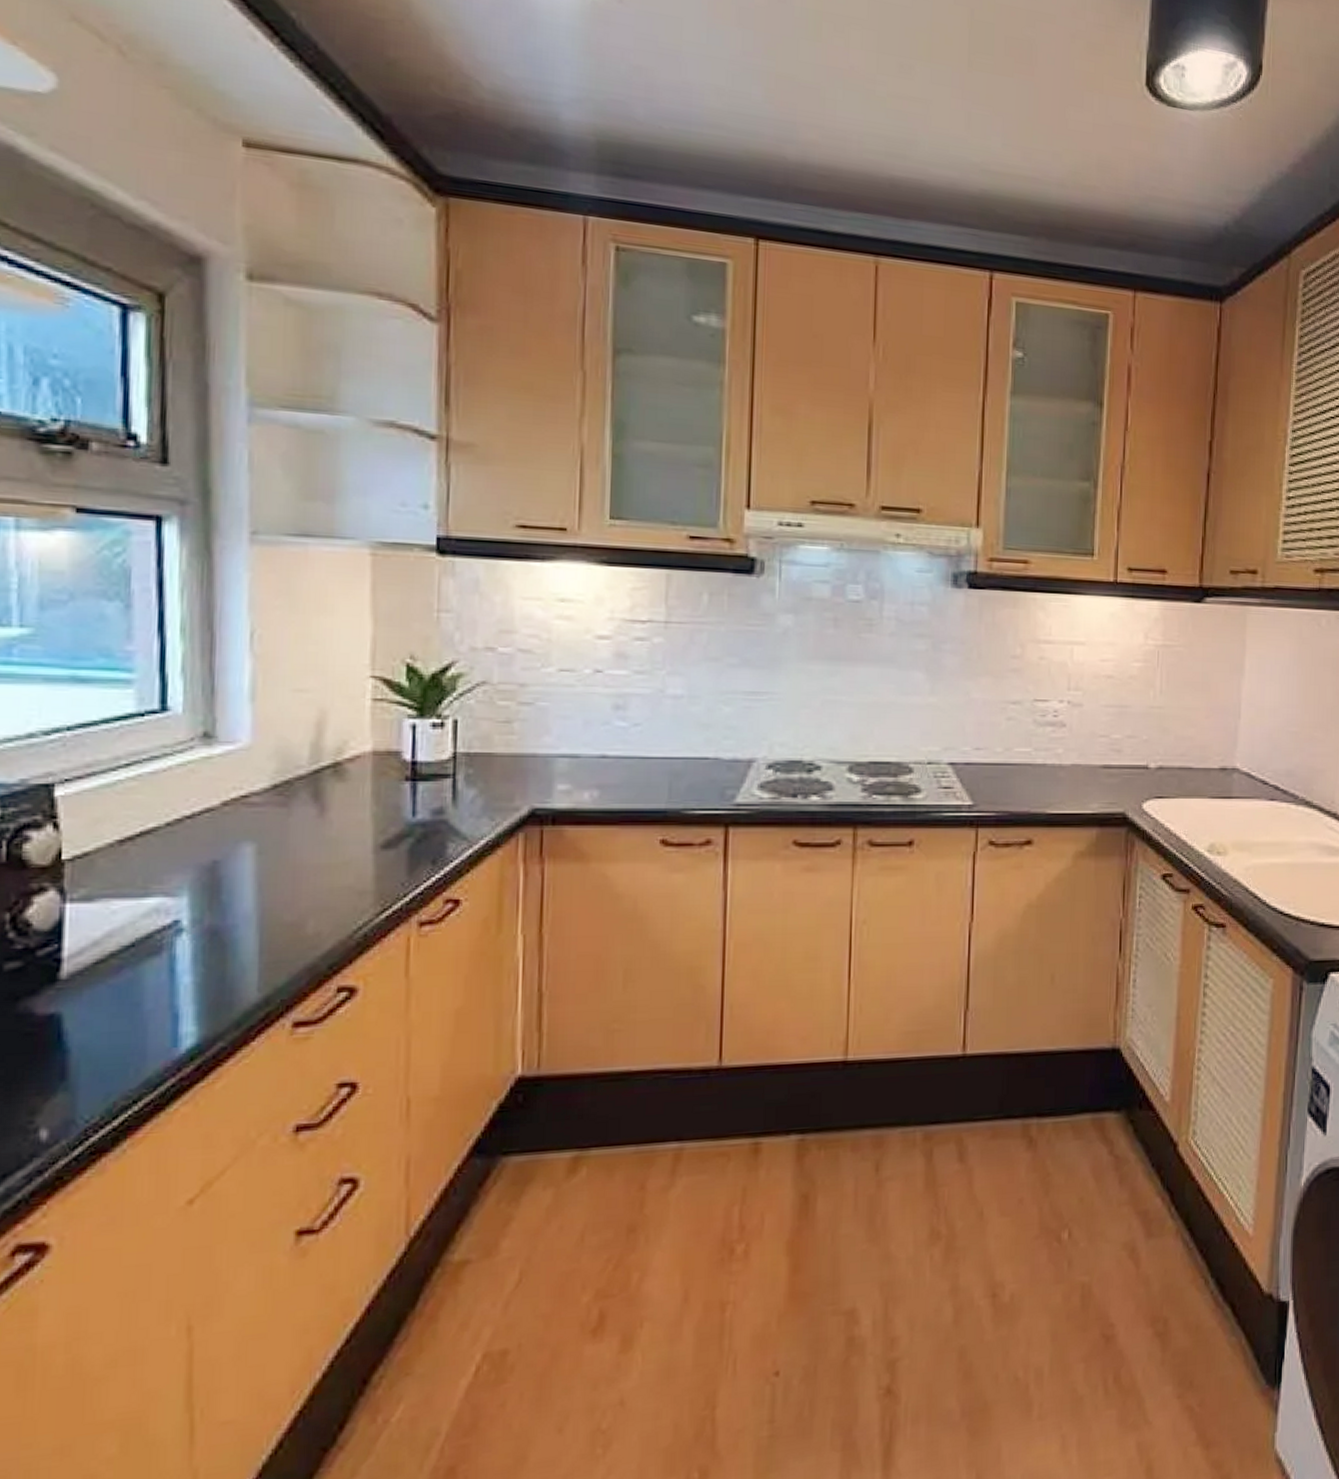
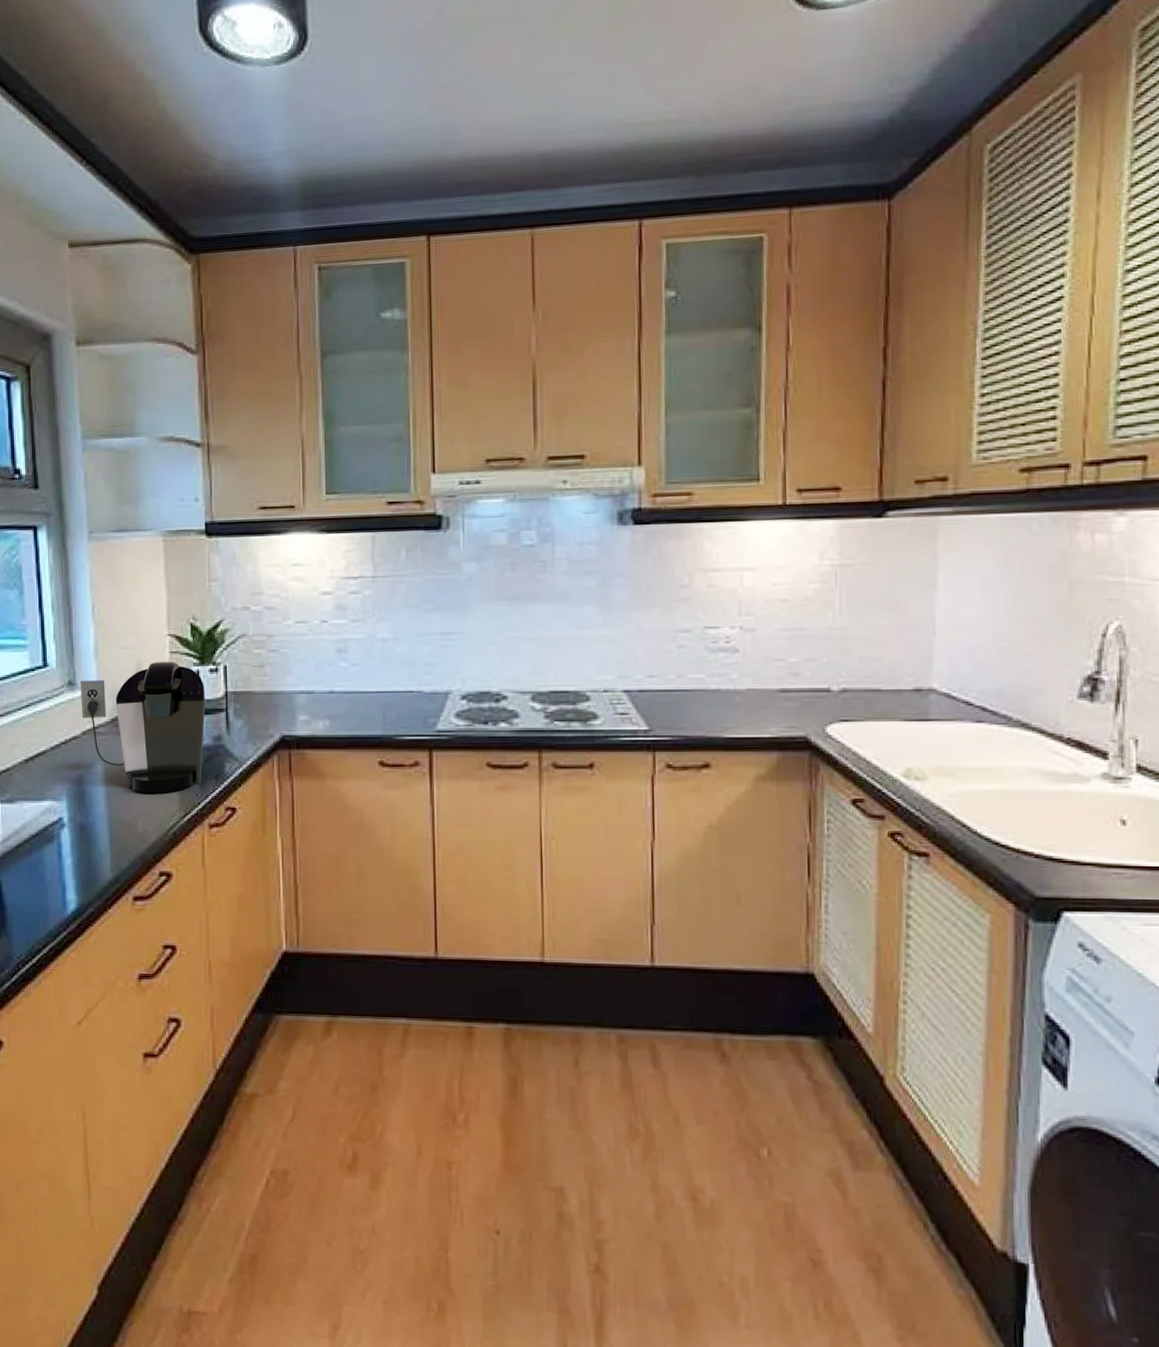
coffee maker: none [222,710,423,884] -> present [80,661,205,793]

